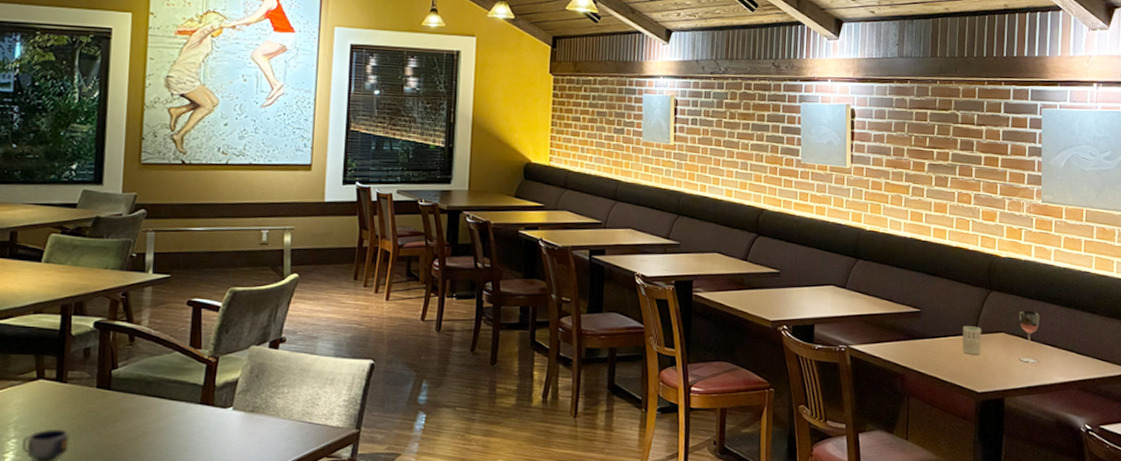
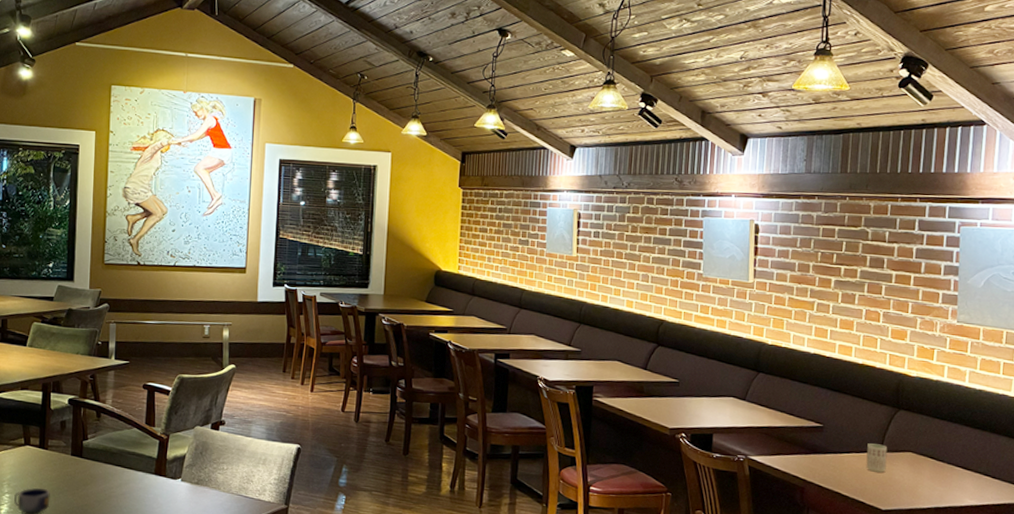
wineglass: present [1019,310,1041,363] -> none [927,430,952,484]

